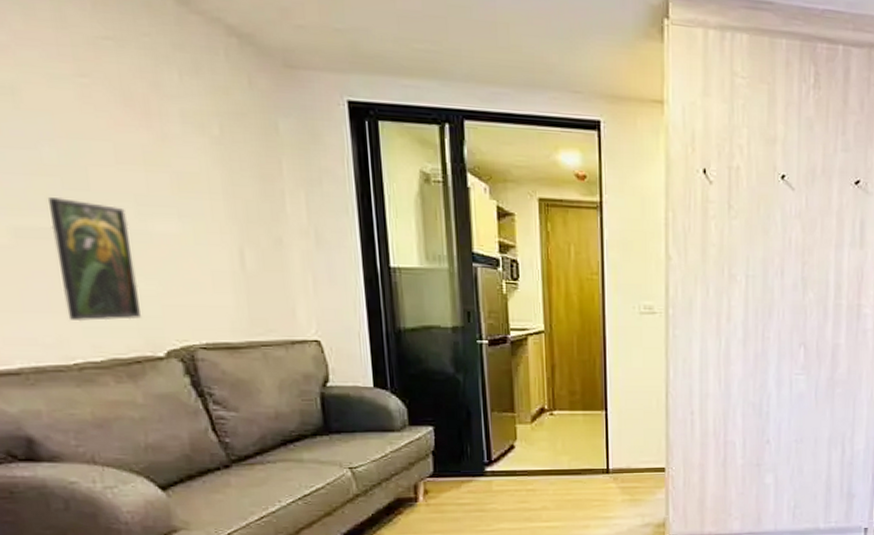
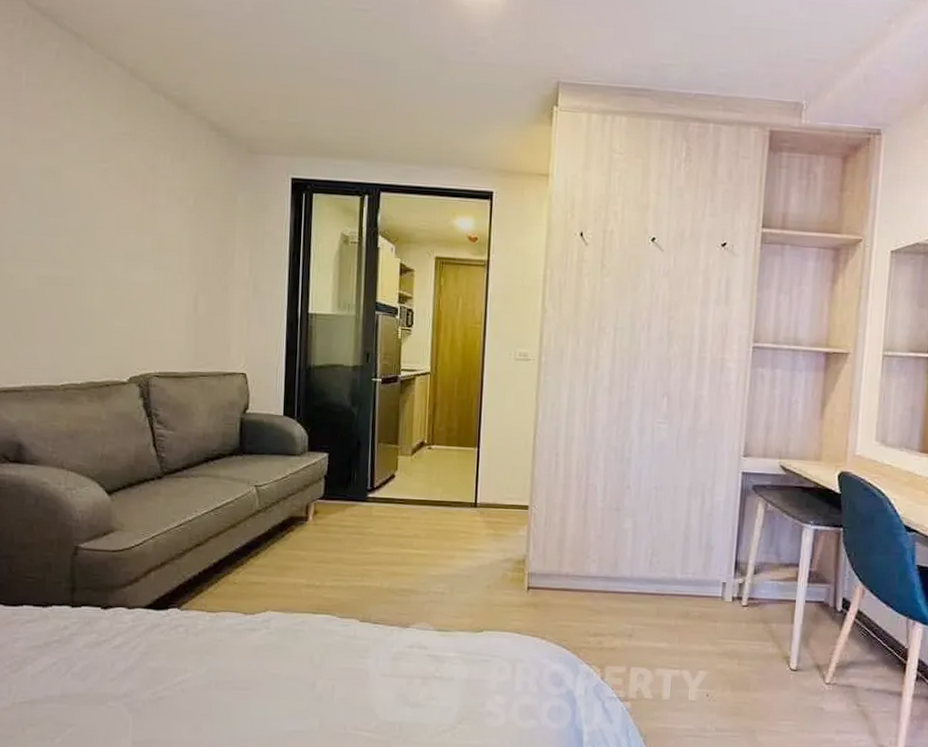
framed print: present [47,197,141,322] -> none [63,253,118,351]

